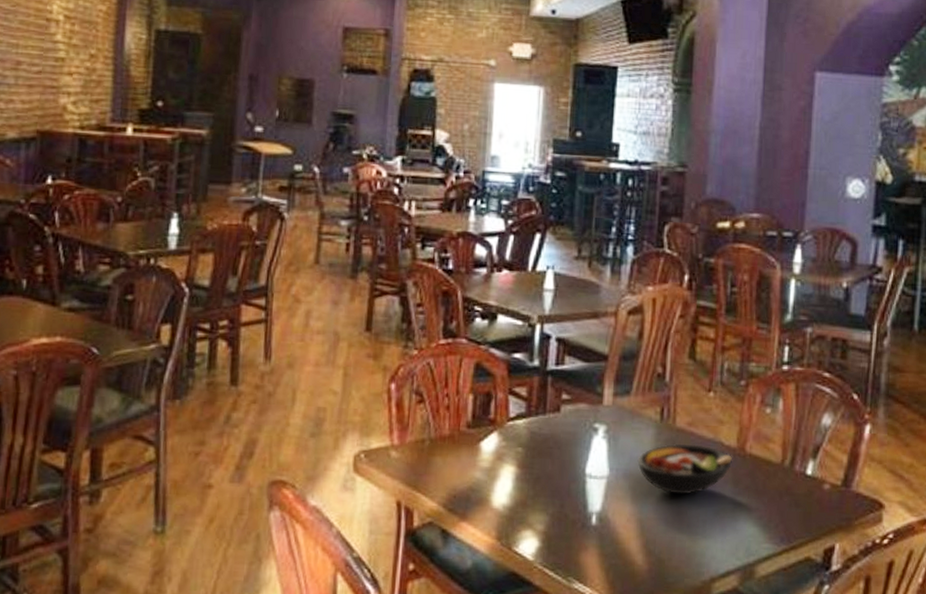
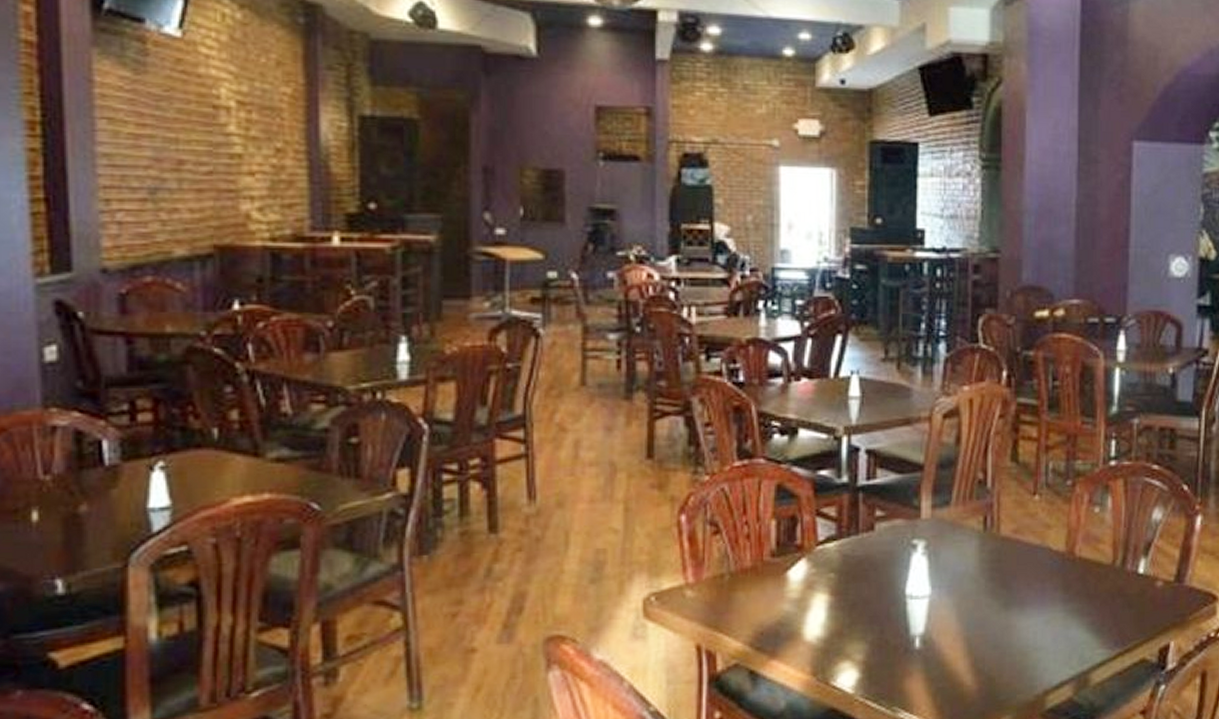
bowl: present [637,444,732,495] -> none [961,552,1061,607]

